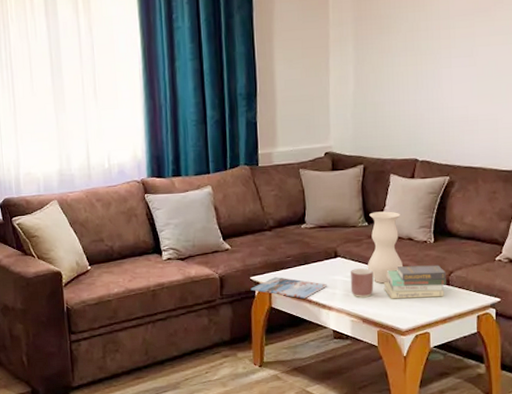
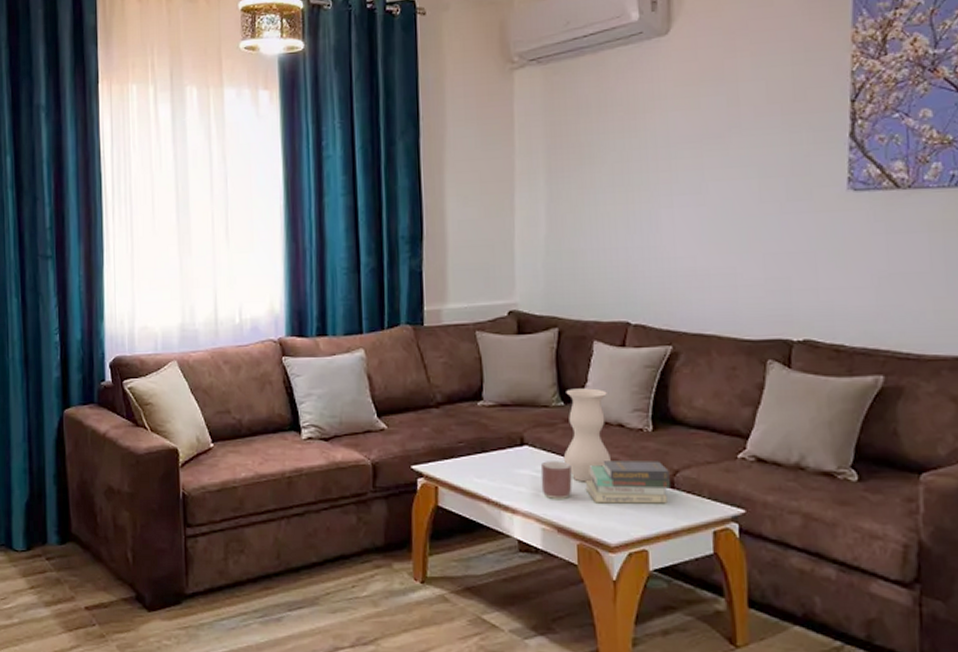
magazine: present [251,277,328,299] -> none [411,467,512,497]

